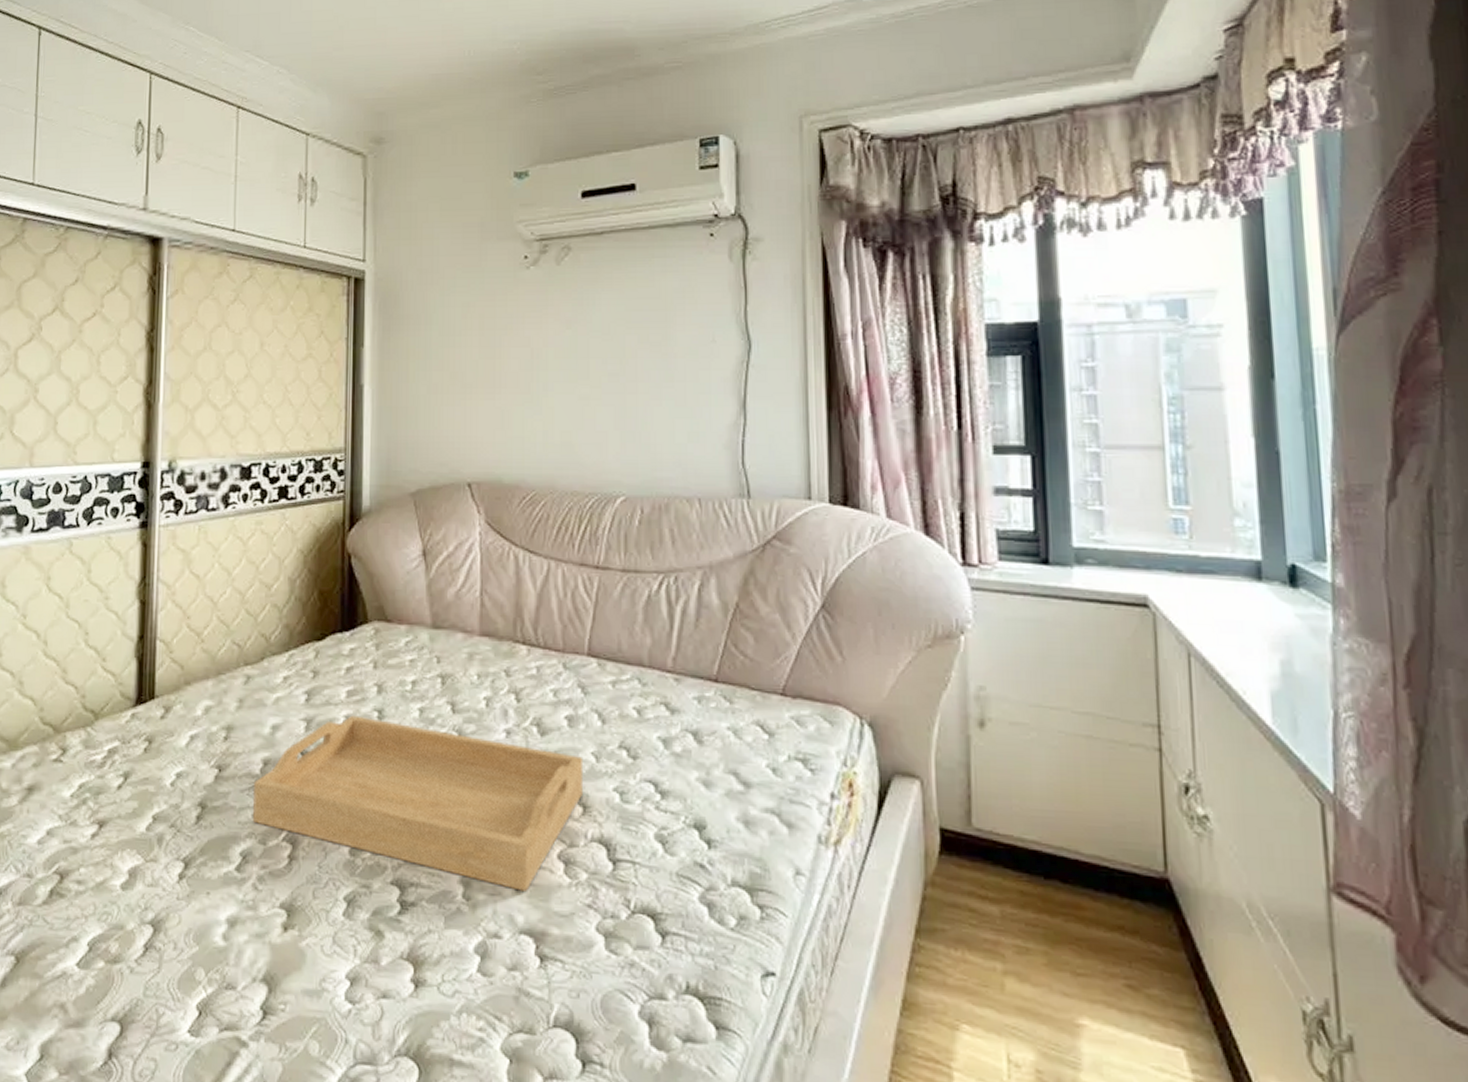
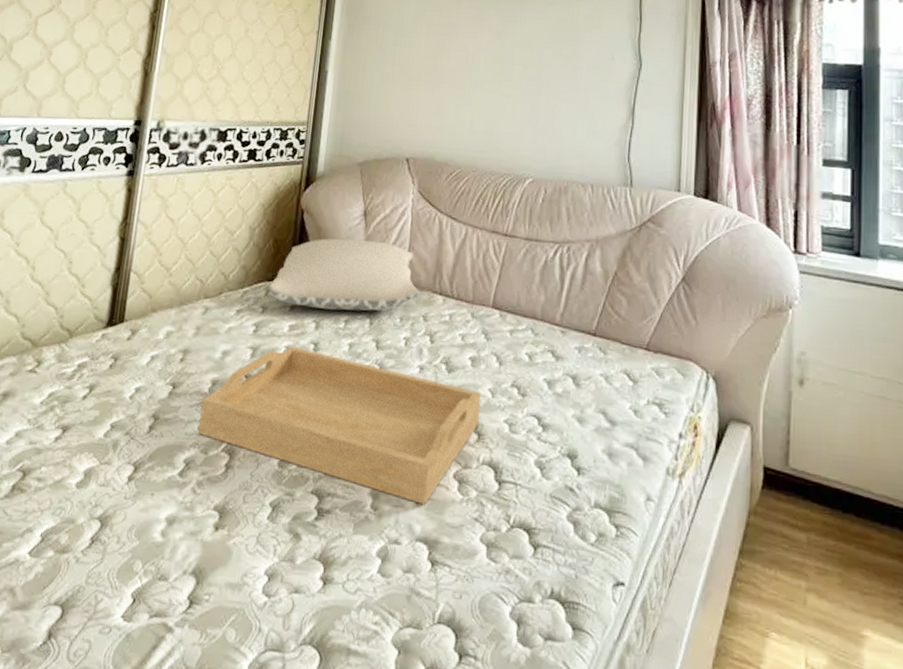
pillow: none [318,584,496,670] -> present [268,238,418,312]

